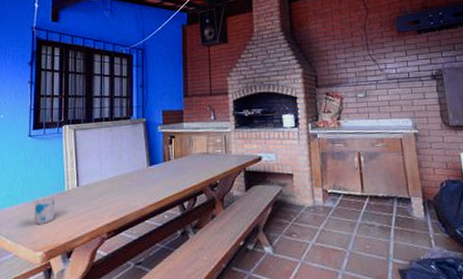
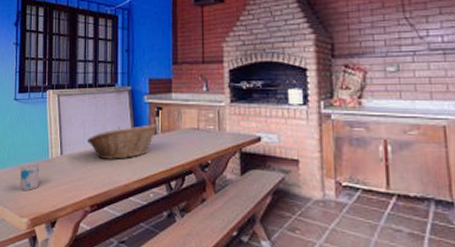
fruit basket: none [103,151,171,187] -> present [86,124,158,159]

